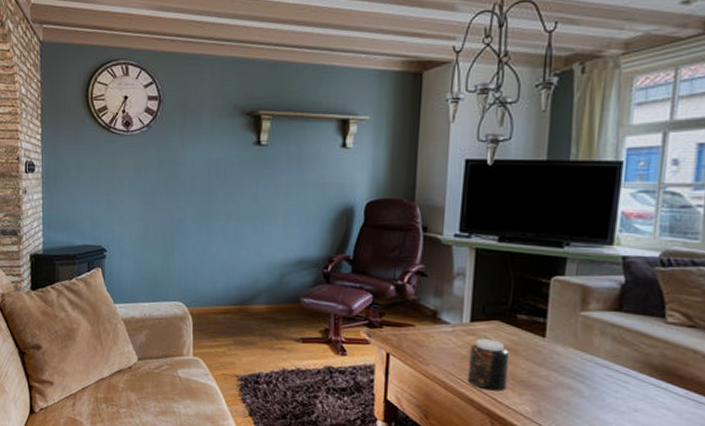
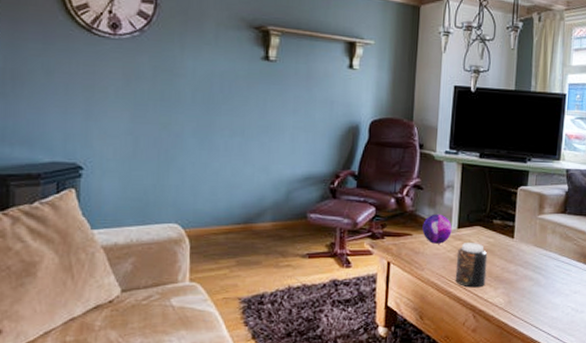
decorative orb: none [427,304,463,338] -> present [422,214,452,244]

